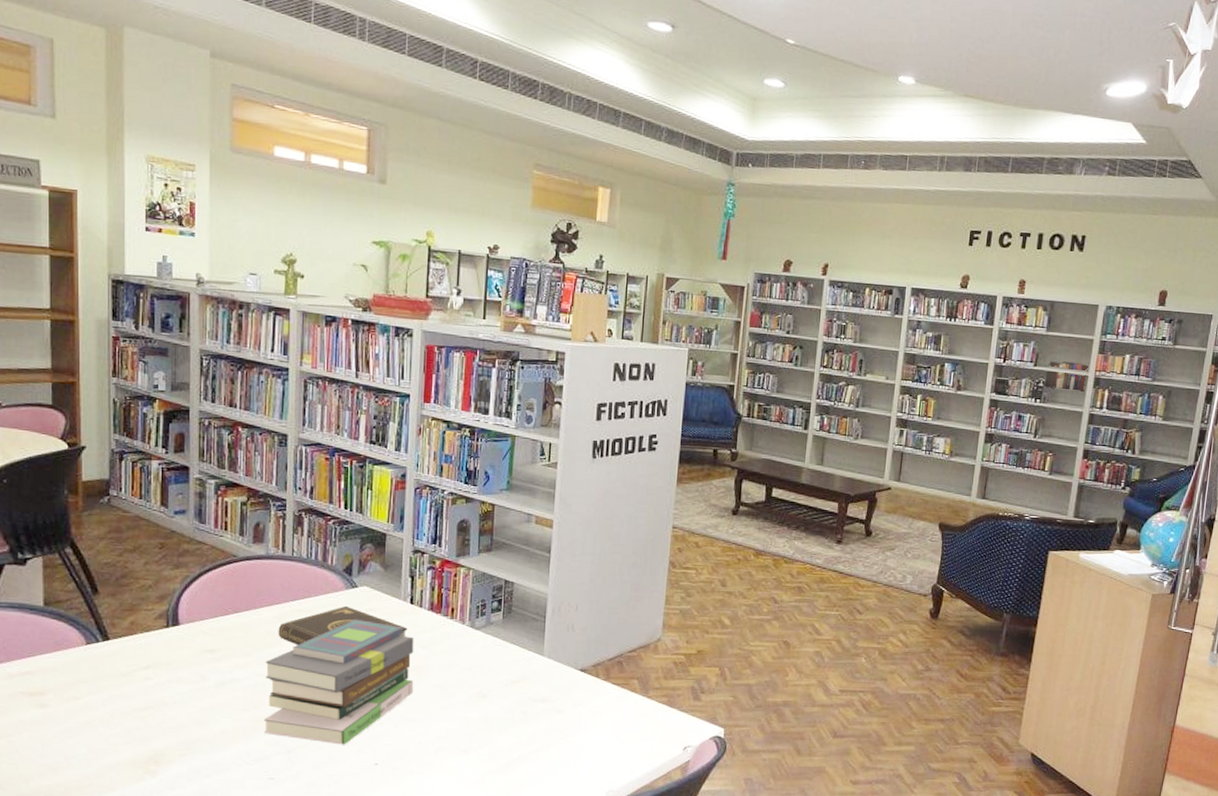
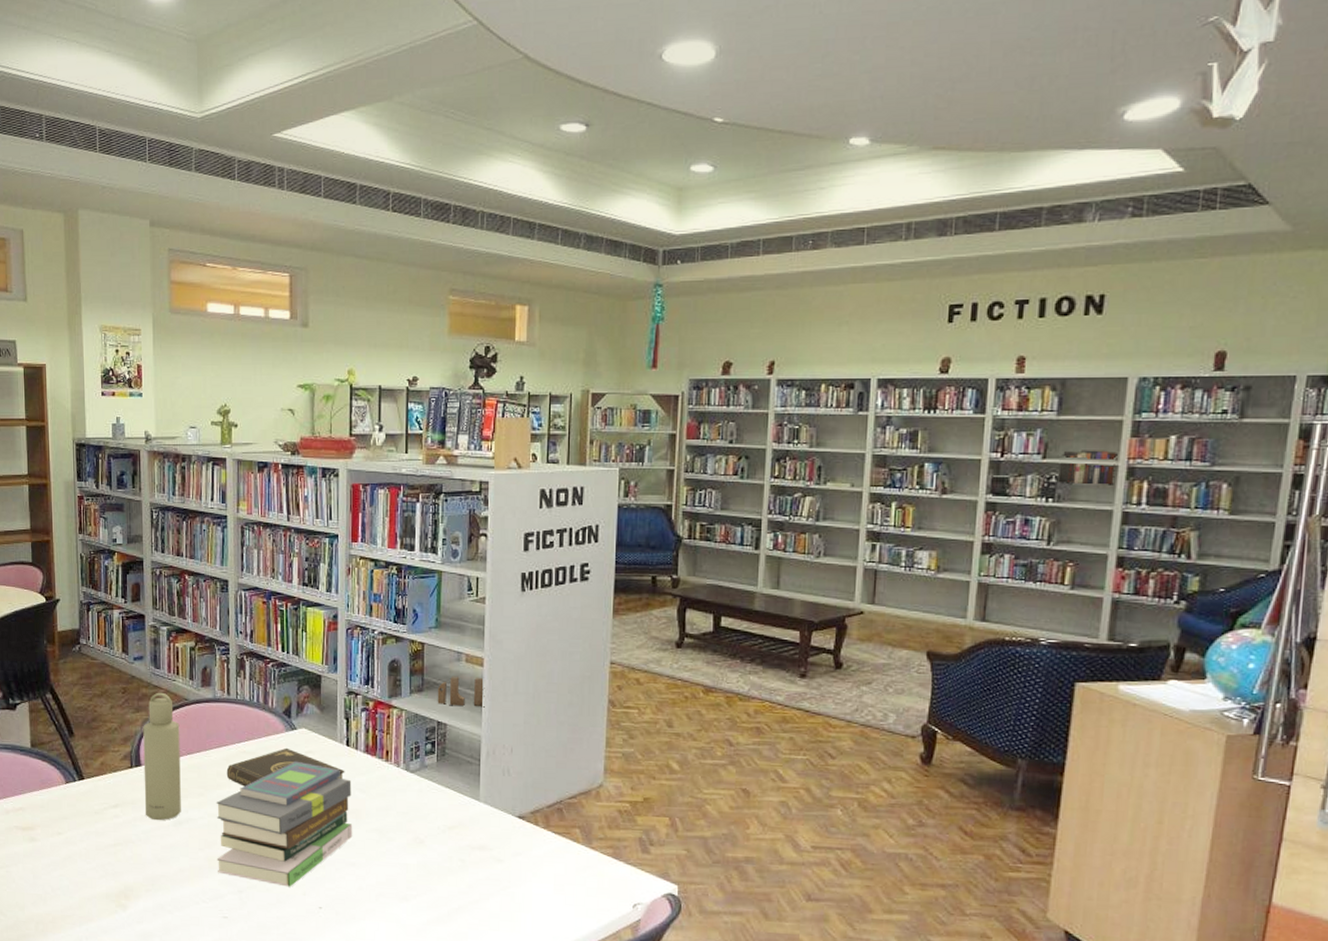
bottle: none [182,548,226,681] -> present [143,692,181,820]
bookend: none [505,536,553,567] -> present [437,676,485,708]

